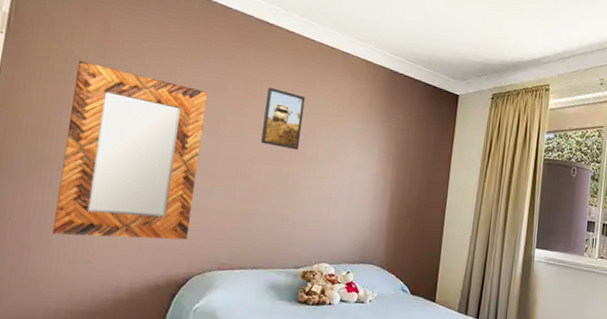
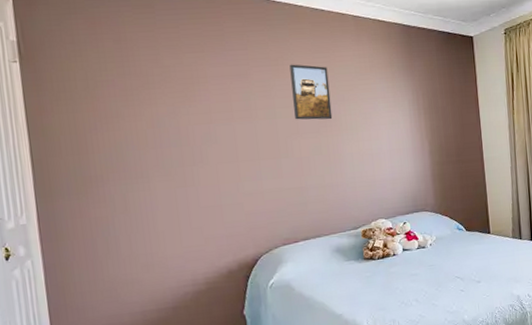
home mirror: present [52,61,208,240] -> none [99,74,247,244]

